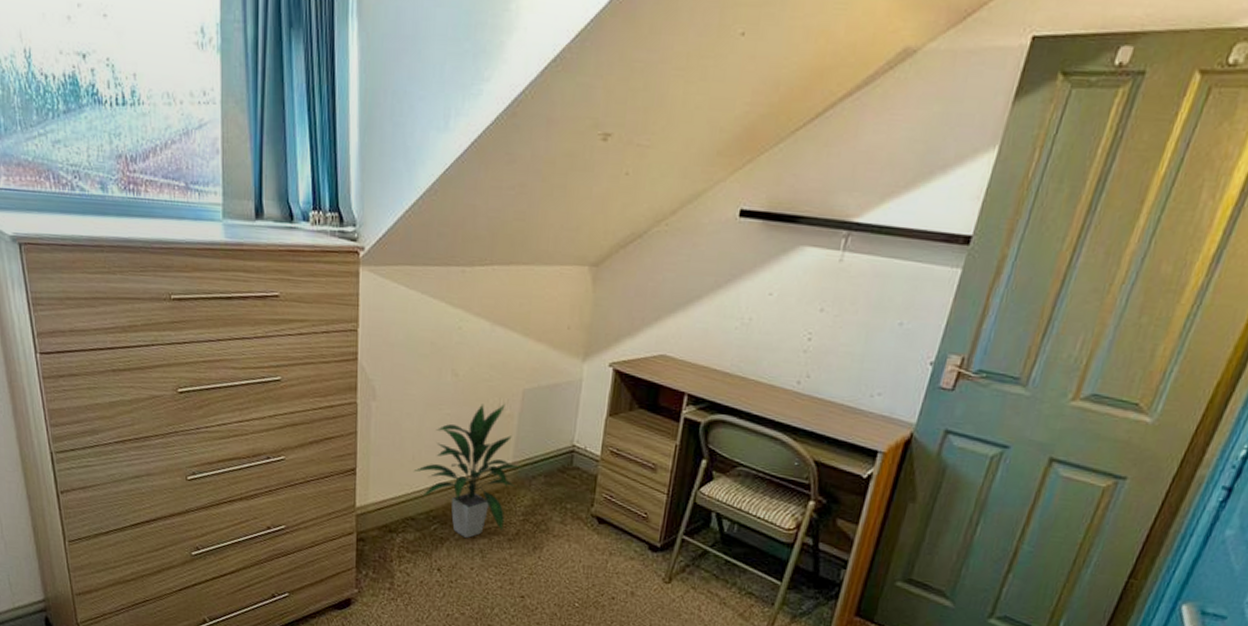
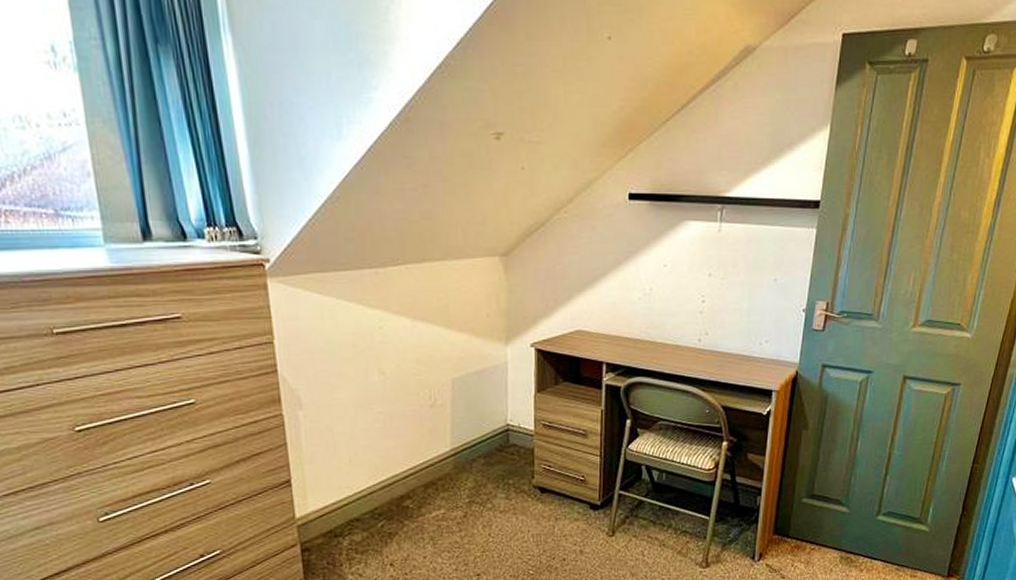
indoor plant: present [413,403,522,538] -> none [351,394,461,529]

